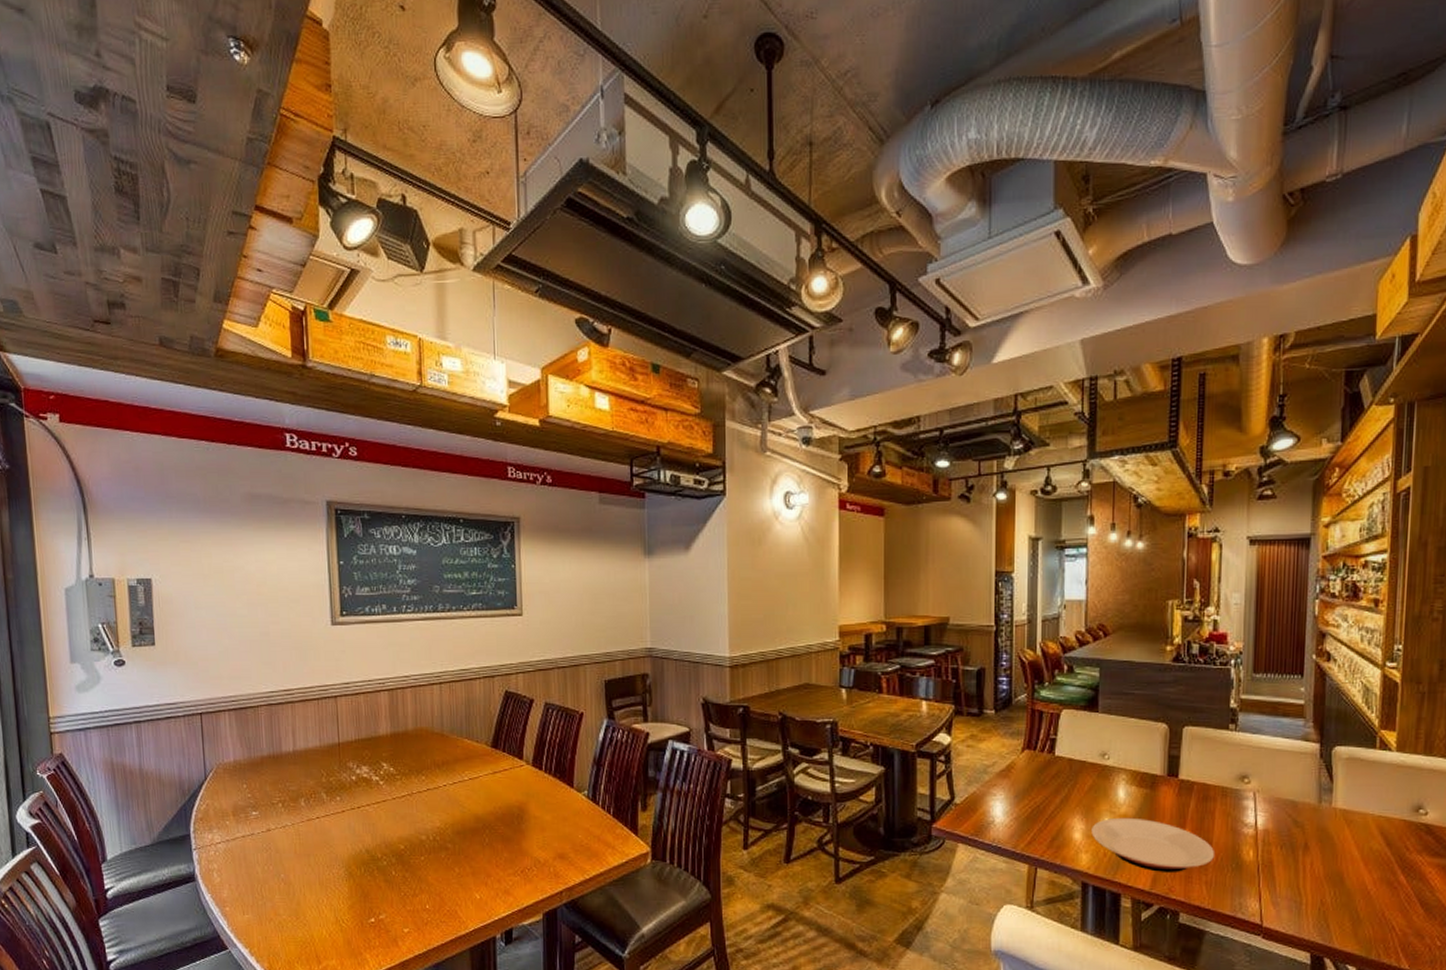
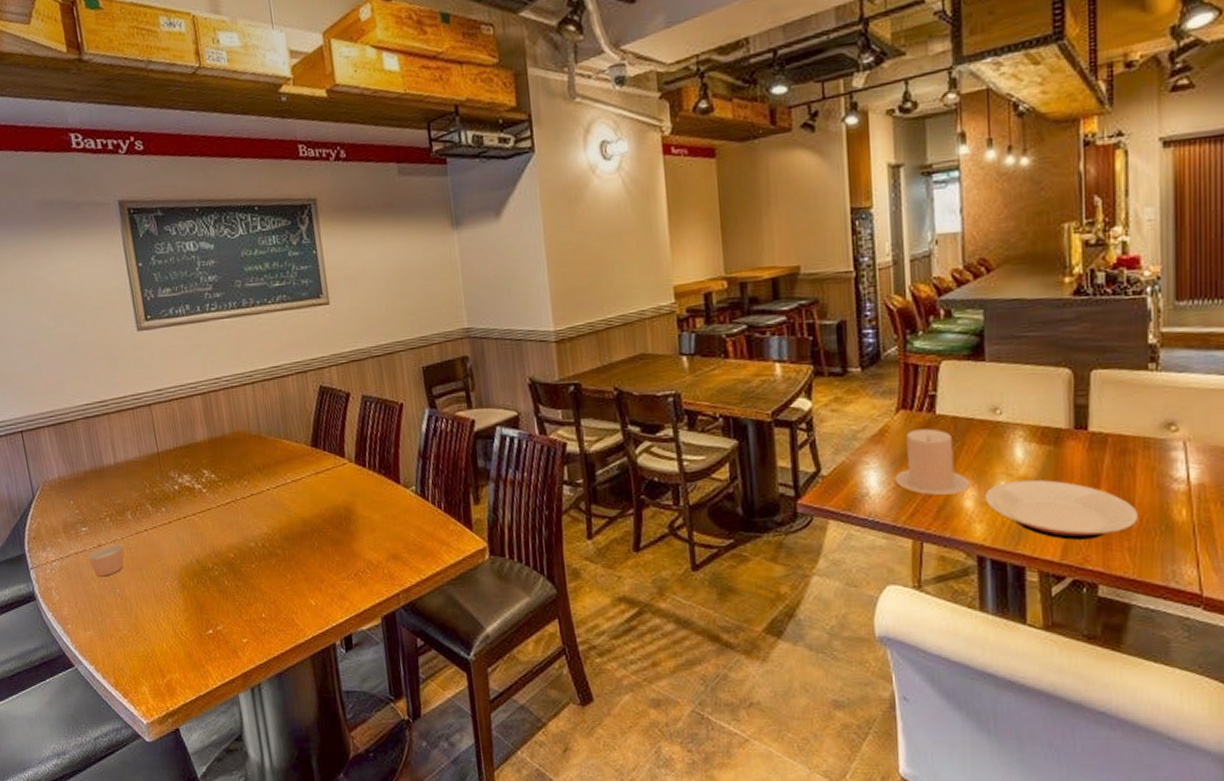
candle: none [255,830,294,861] -> present [88,544,125,577]
candle: none [1016,768,1080,827] -> present [894,428,971,495]

